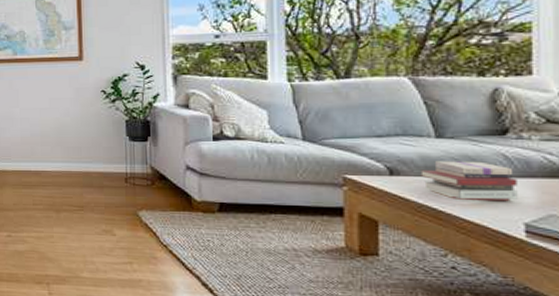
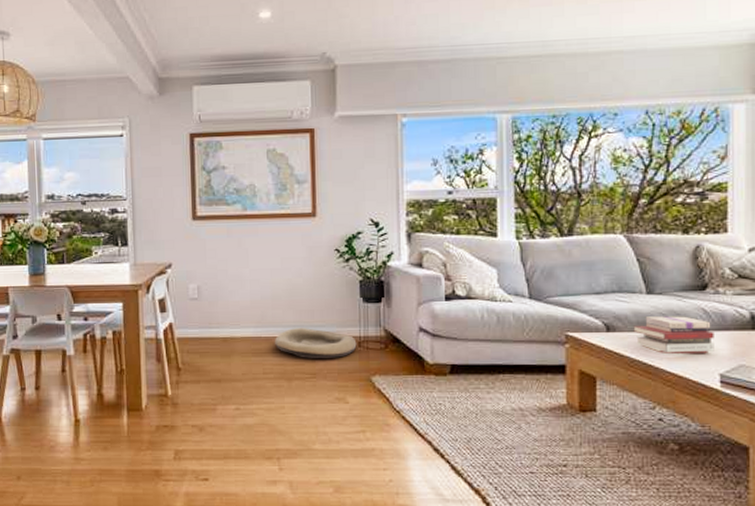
dog bed: none [44,164,124,192] -> present [275,328,357,358]

